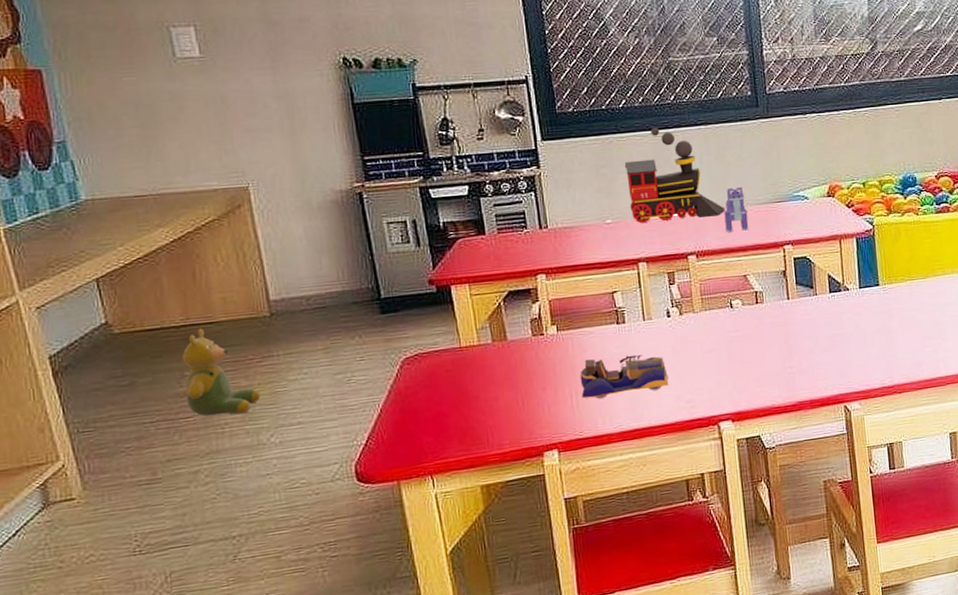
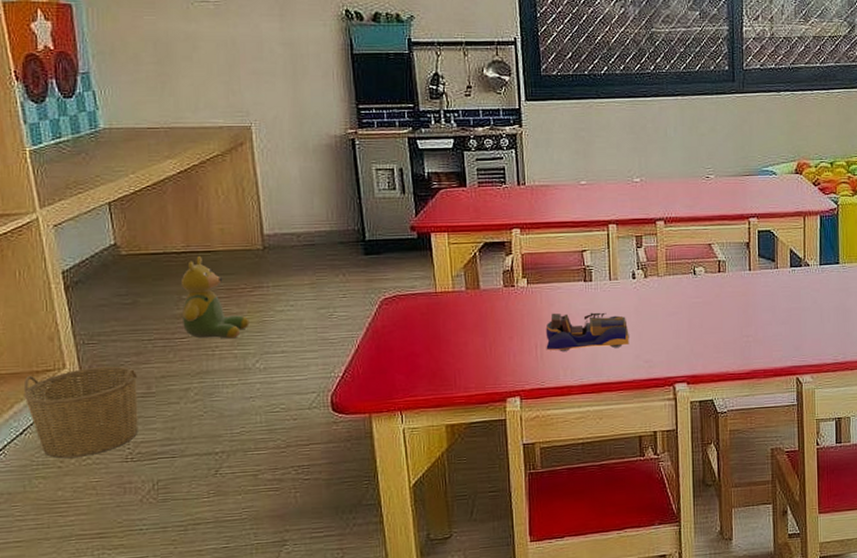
basket: none [13,453,146,558] -> present [23,366,139,458]
toy train: present [624,127,725,224] -> none [602,95,695,187]
toy animal: present [724,186,749,232] -> none [694,158,717,201]

